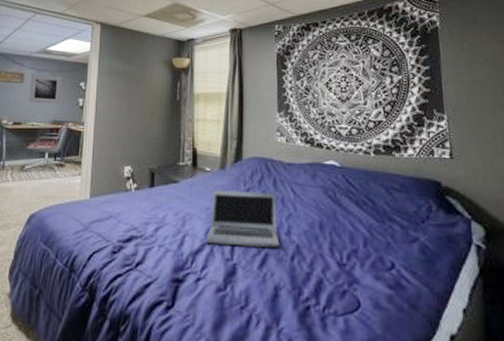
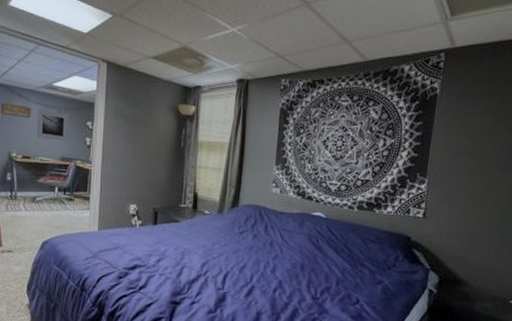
laptop: present [206,189,280,249] -> none [201,230,266,282]

